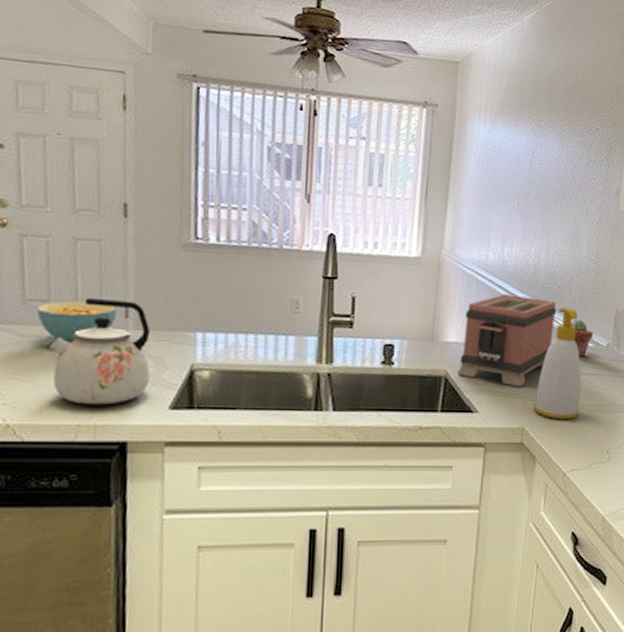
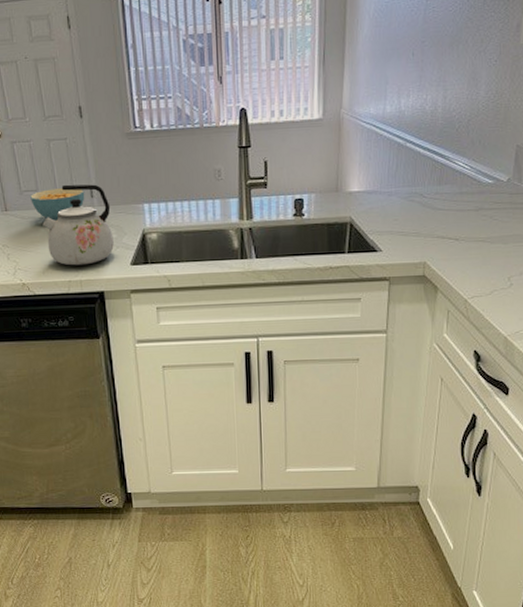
toaster: present [456,294,557,388] -> none [360,142,455,227]
soap bottle: present [533,308,580,419] -> none [433,148,481,252]
potted succulent: present [571,319,593,357] -> none [469,158,493,194]

